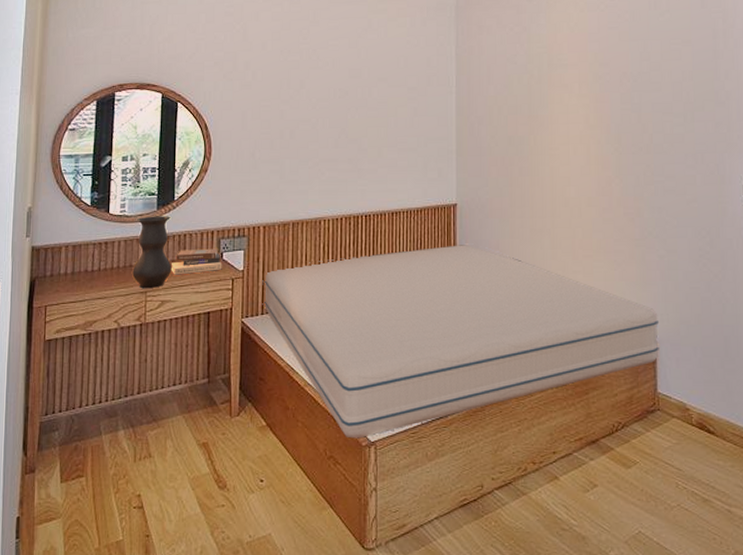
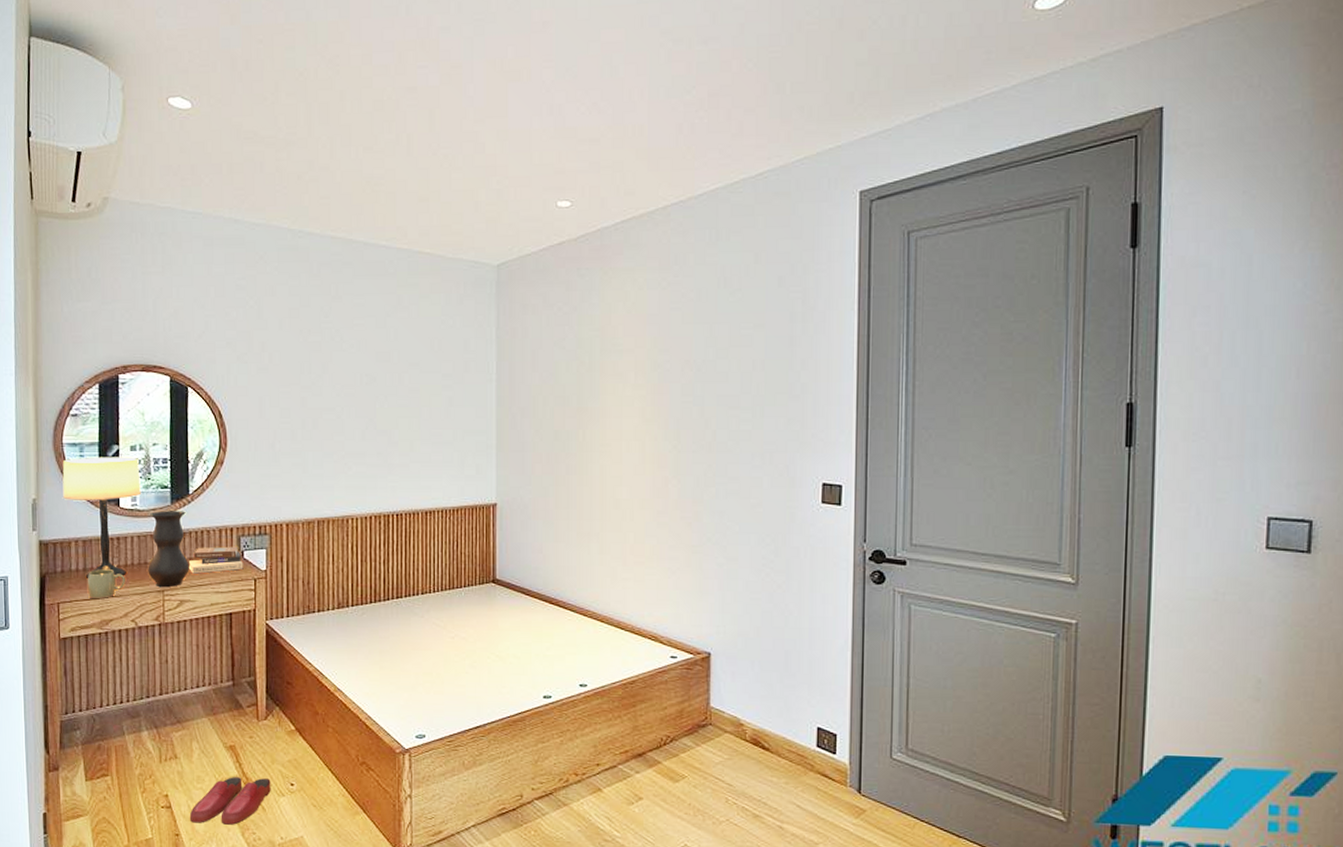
table lamp: none [57,166,130,281] -> present [62,456,141,578]
mug: none [74,273,111,302] -> present [87,569,125,599]
slippers: none [161,474,241,524] -> present [190,777,271,825]
mattress: present [262,243,659,439] -> none [287,546,714,746]

